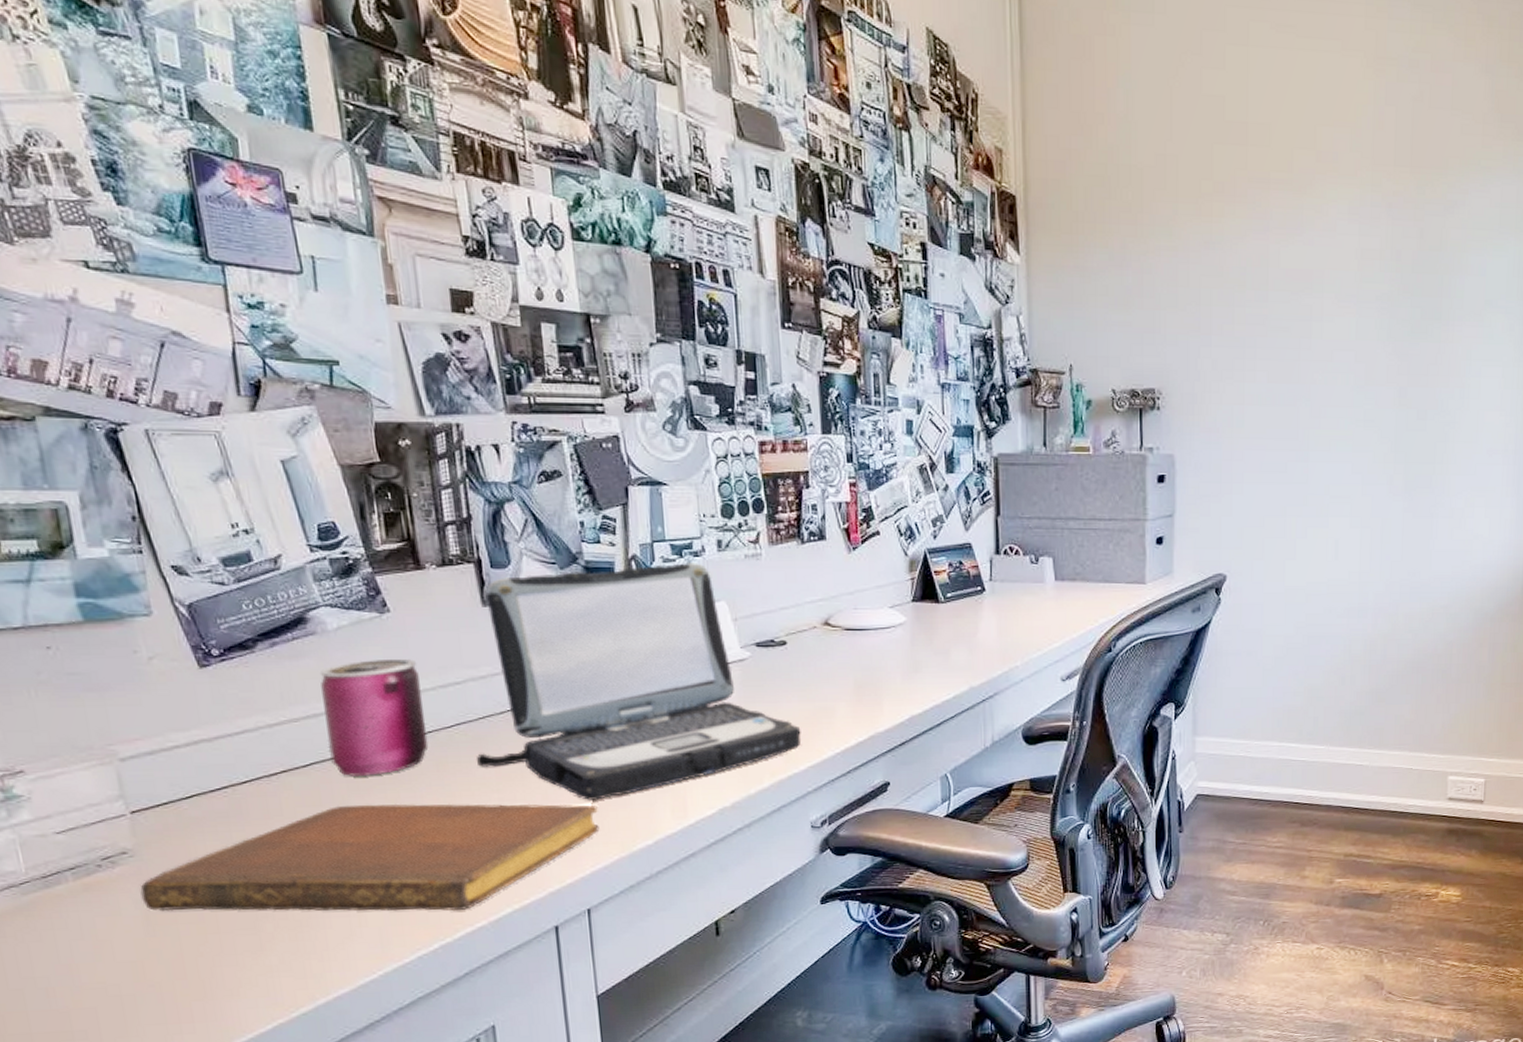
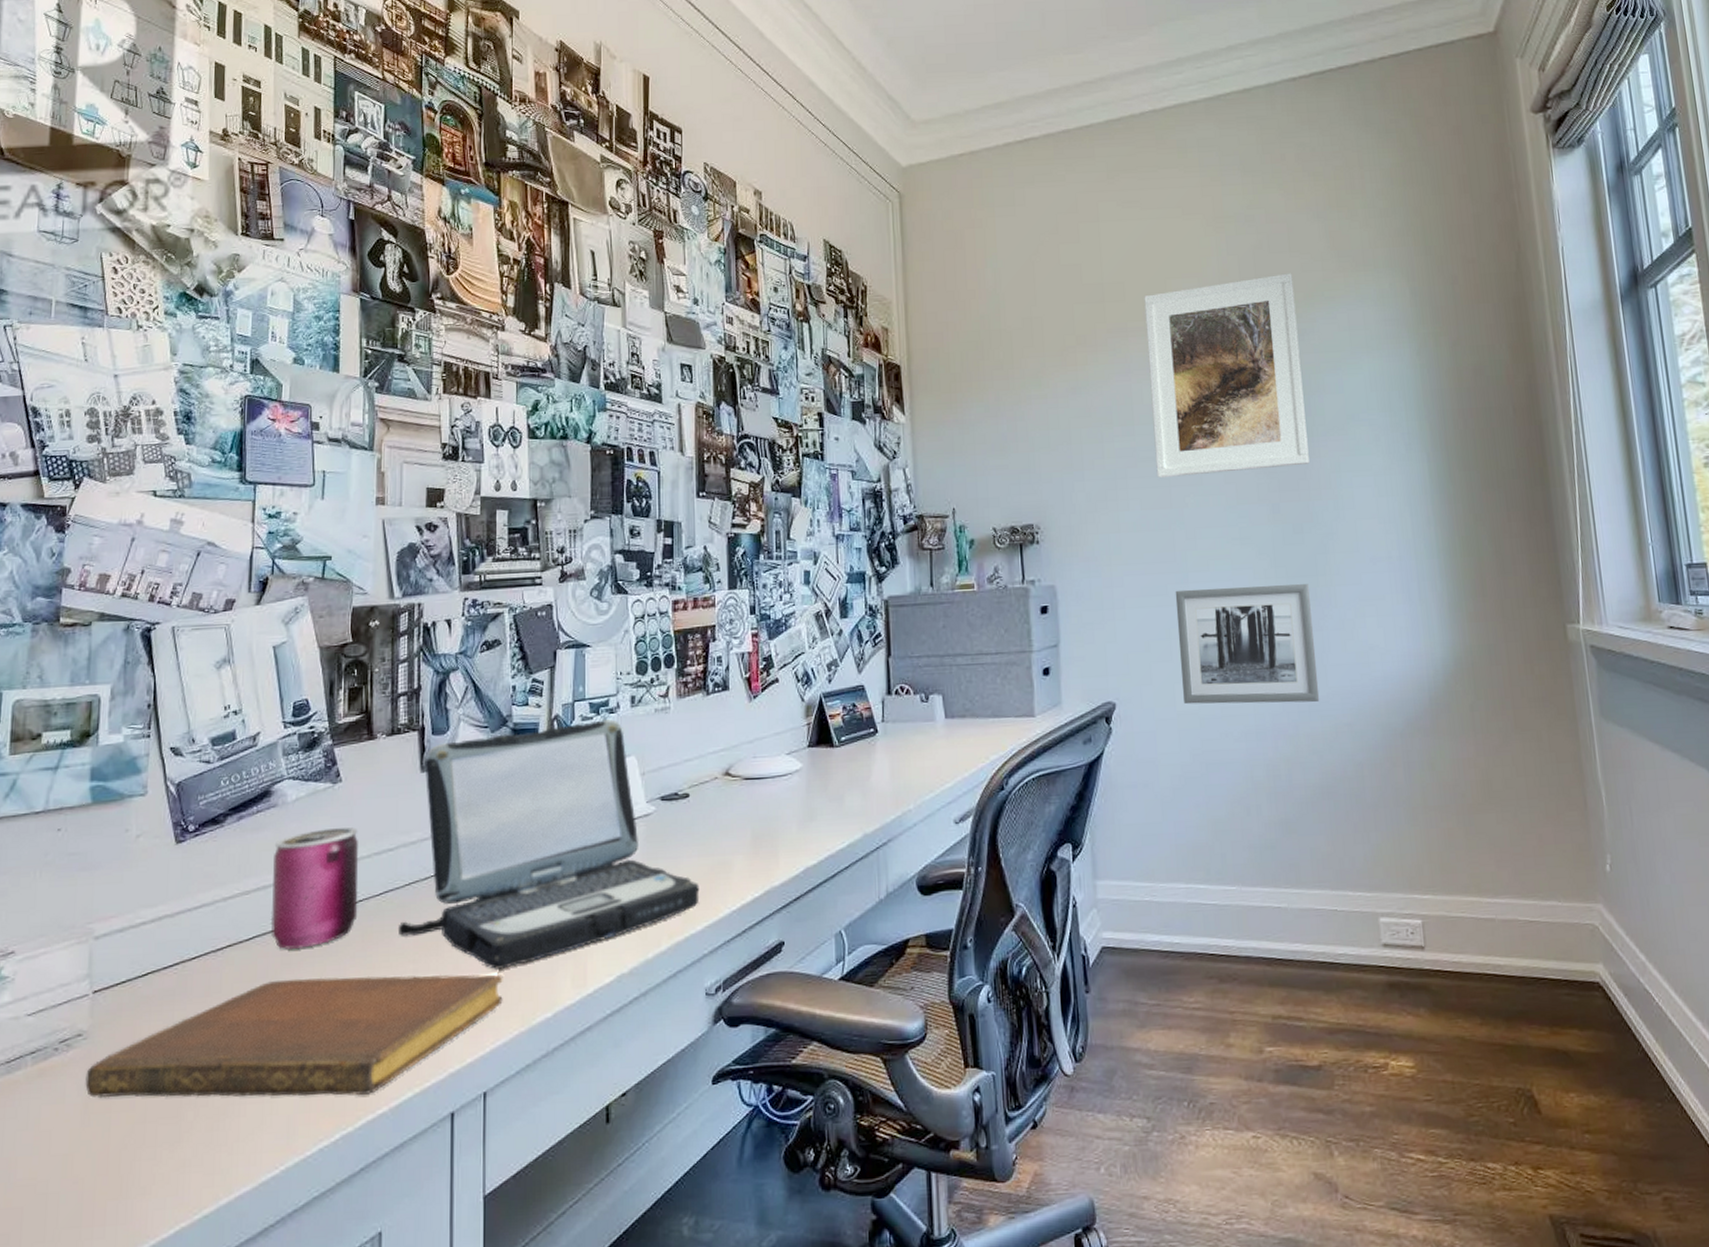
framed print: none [1287,134,1451,351] -> present [1144,273,1310,477]
wall art: none [1292,468,1426,584] -> present [1175,584,1320,705]

